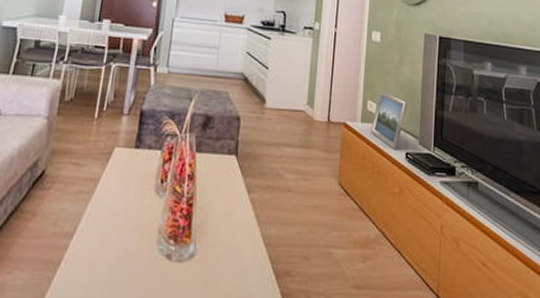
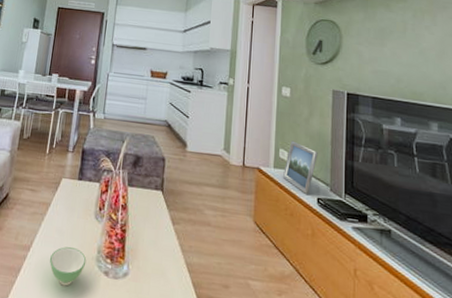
bowl: none [97,230,145,277] -> present [49,246,87,287]

